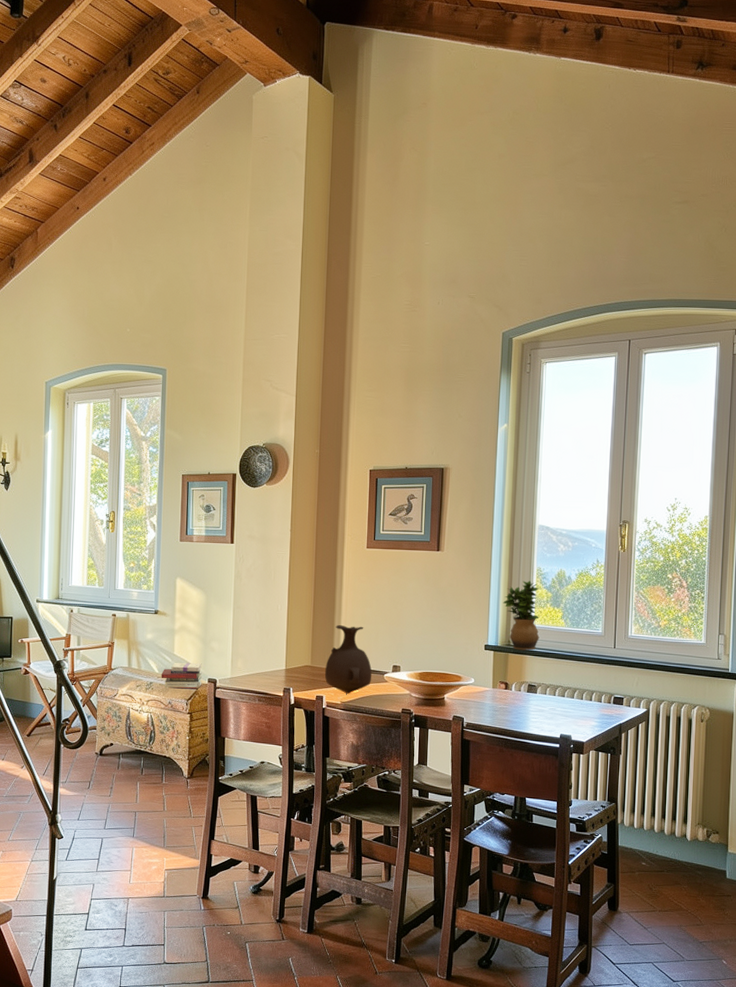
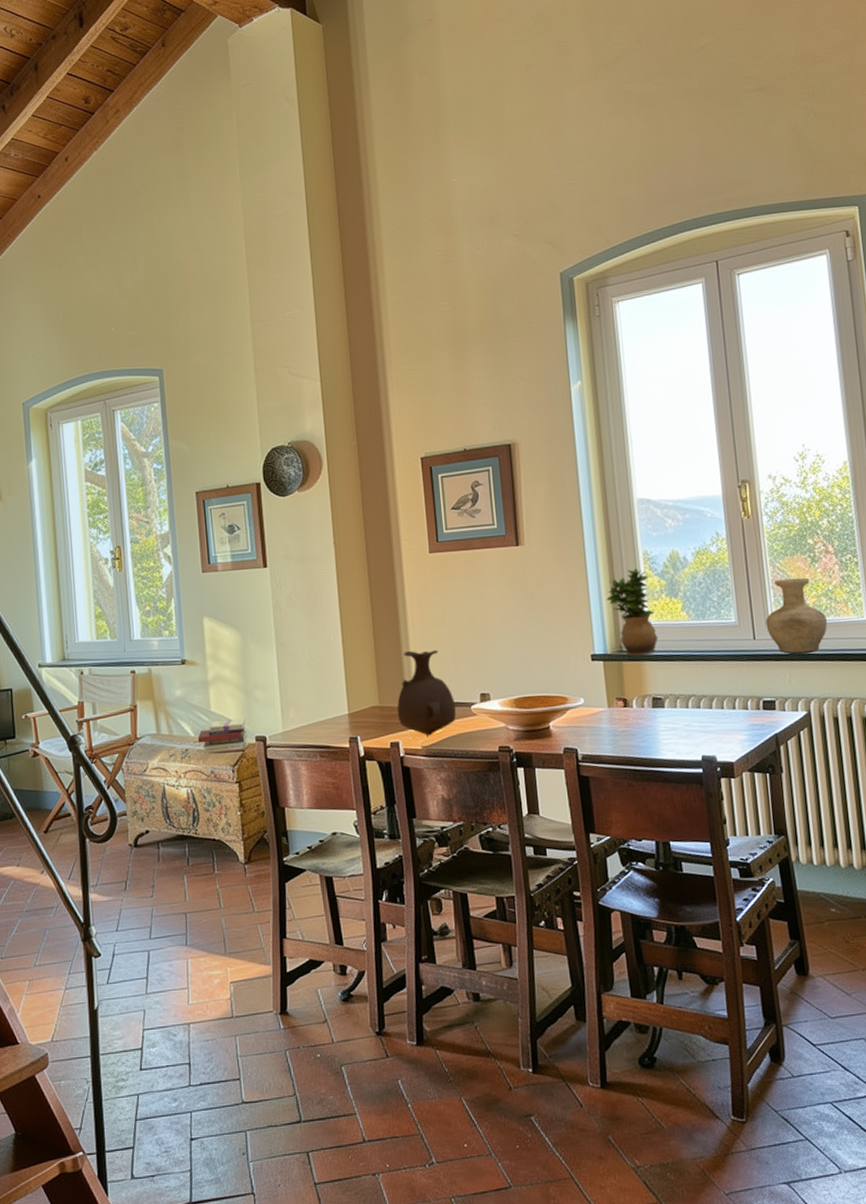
vase: none [625,603,674,665] -> present [765,577,828,655]

